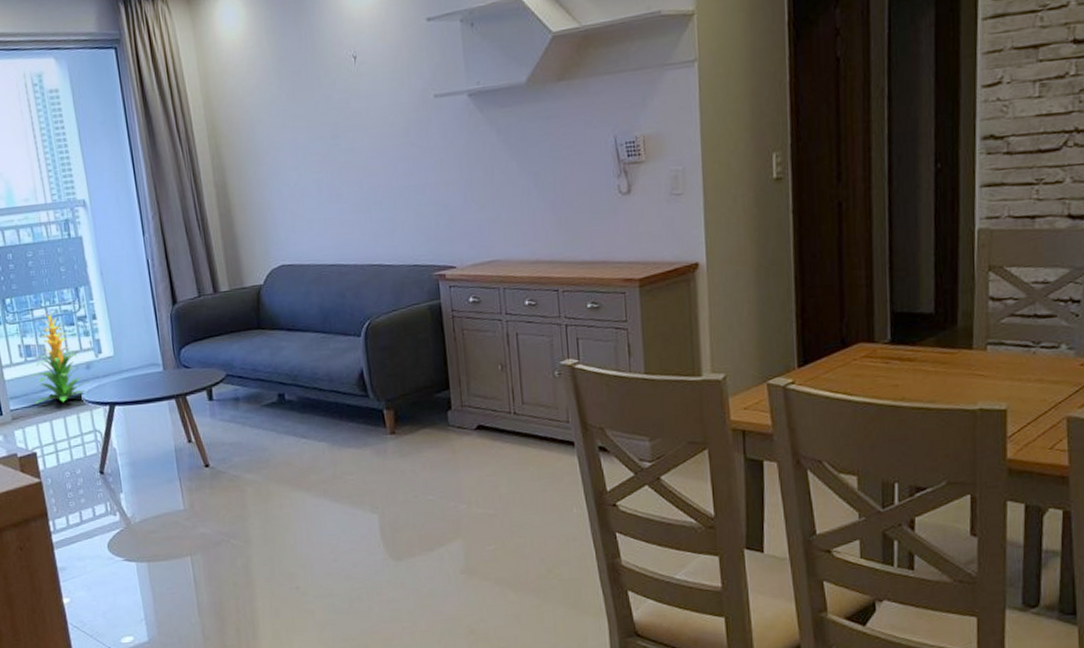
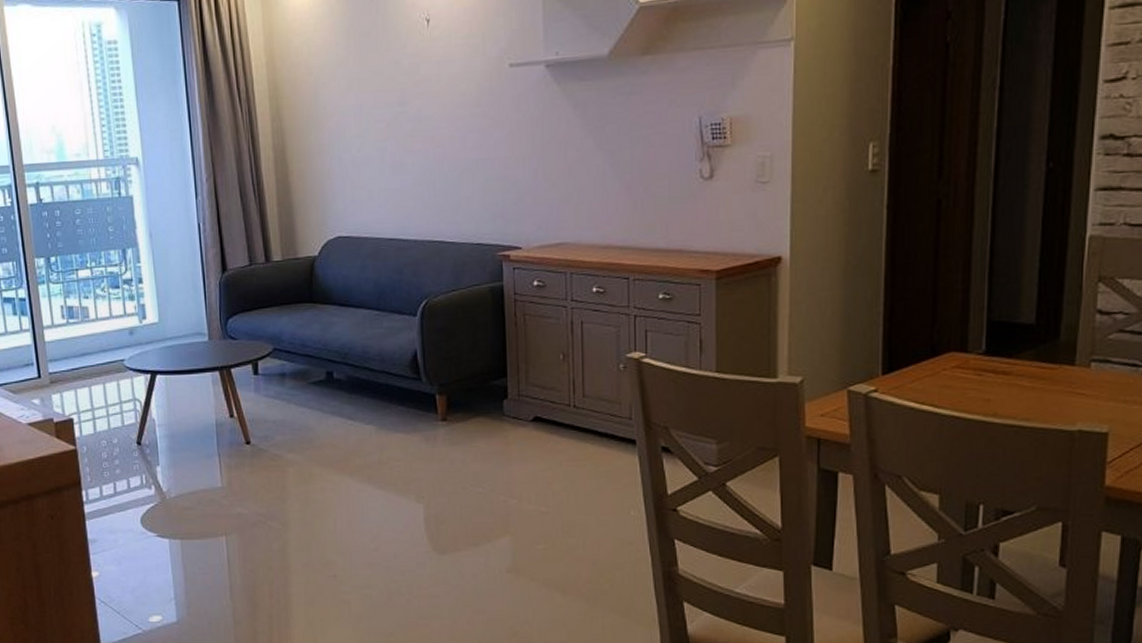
indoor plant: present [31,312,90,404] -> none [72,274,132,368]

